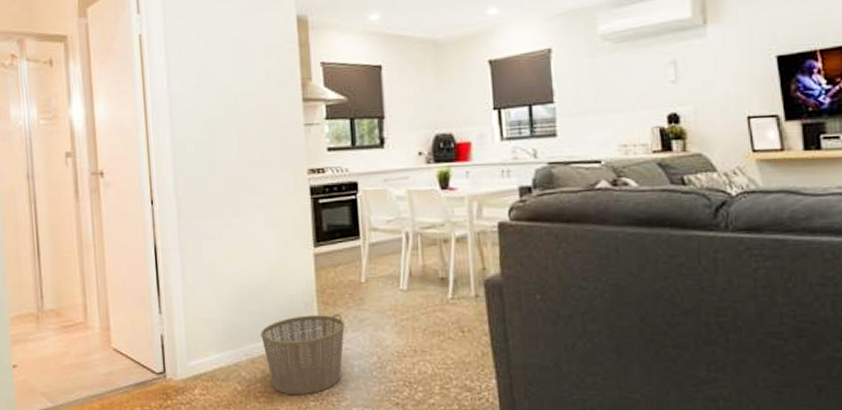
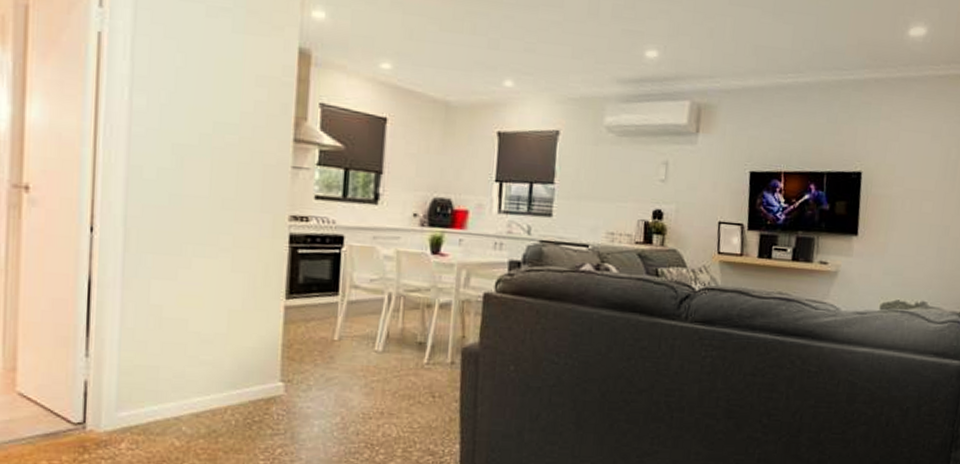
basket: present [260,314,345,395] -> none [211,370,310,454]

